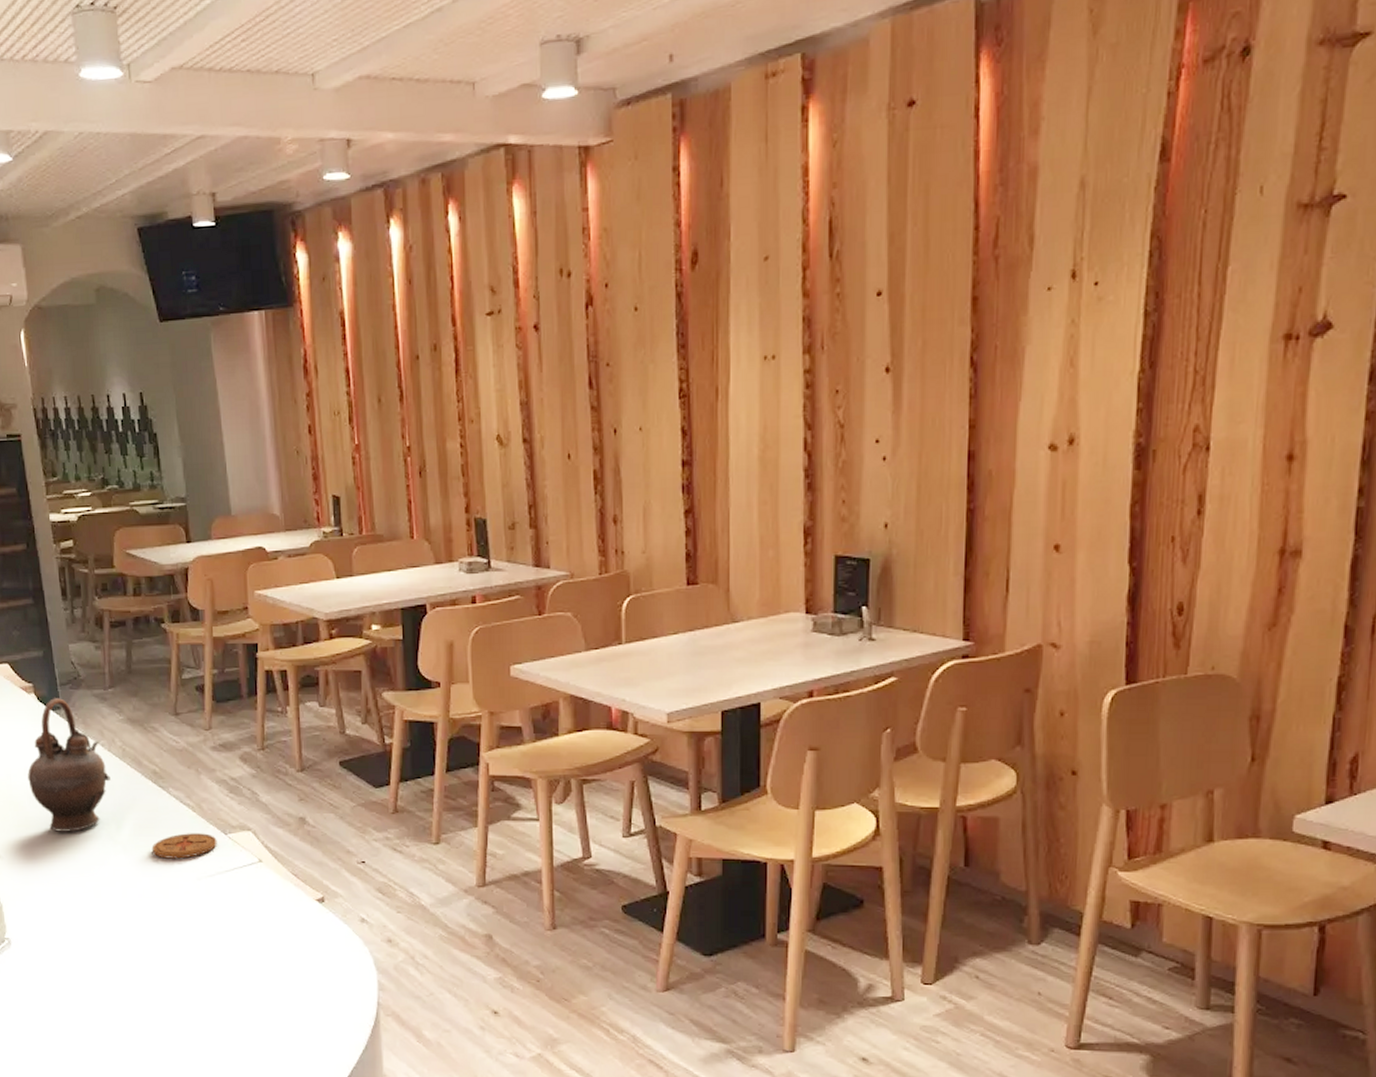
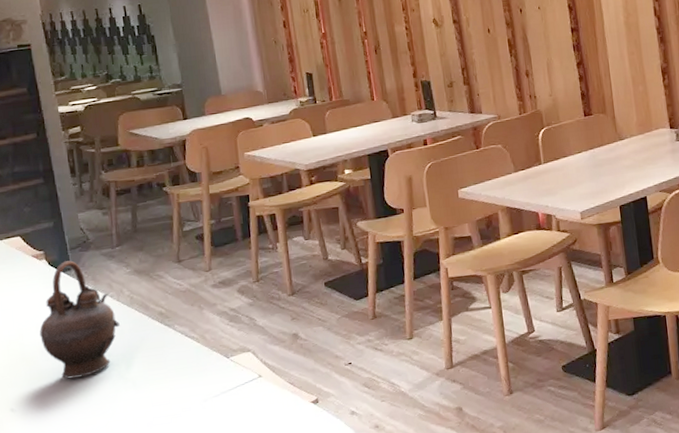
coaster: present [151,833,217,859] -> none [160,359,221,388]

